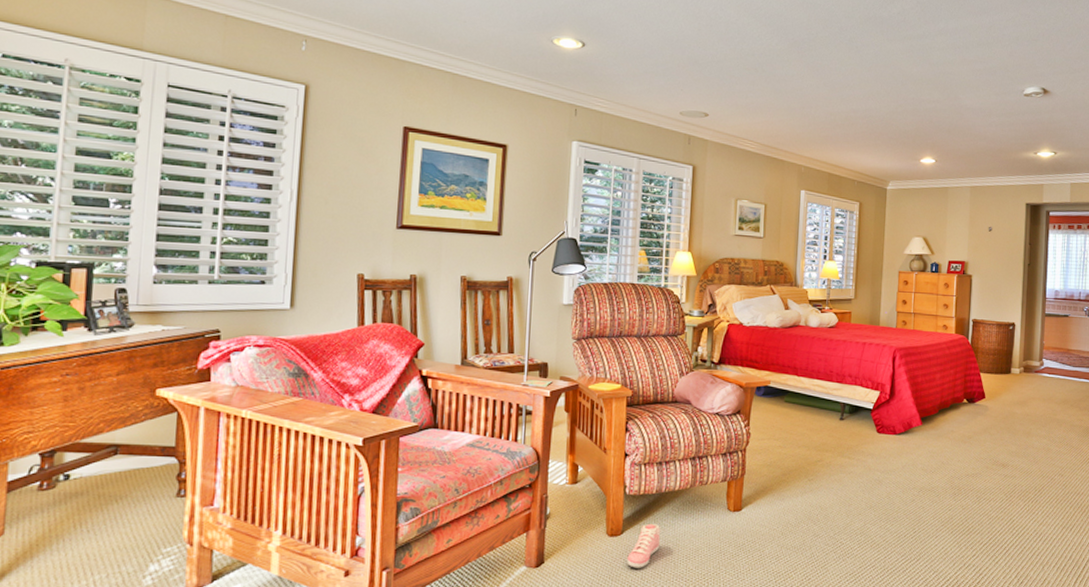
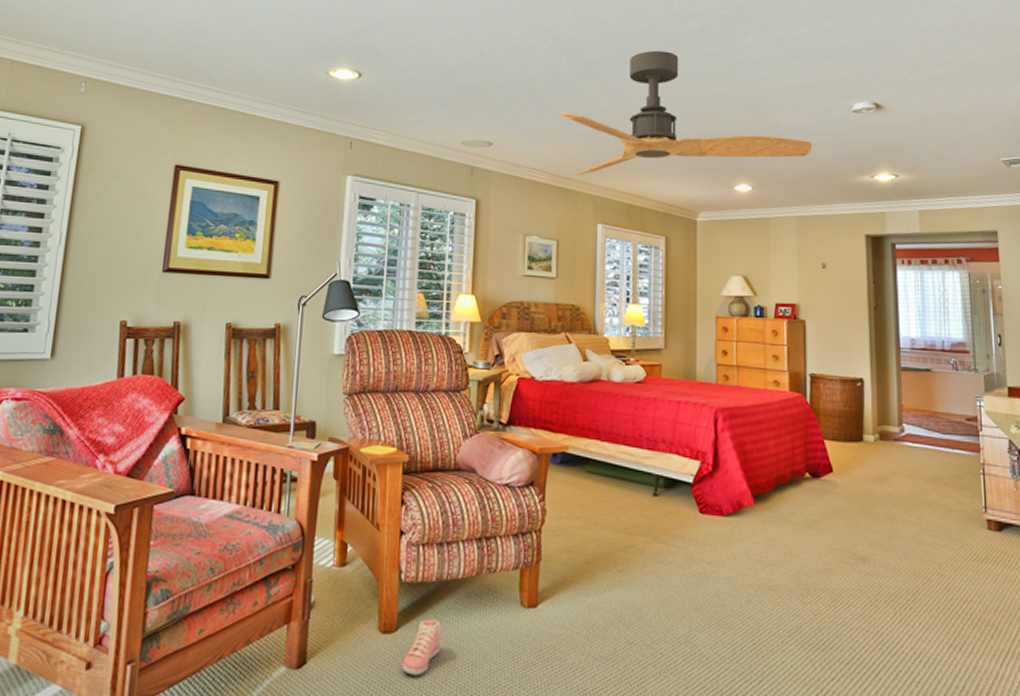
ceiling fan: none [771,32,988,146] -> present [561,50,812,175]

